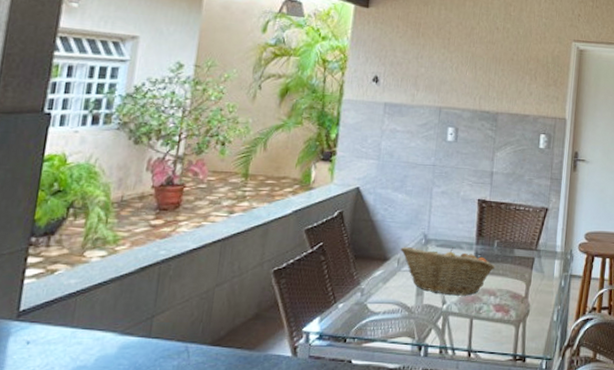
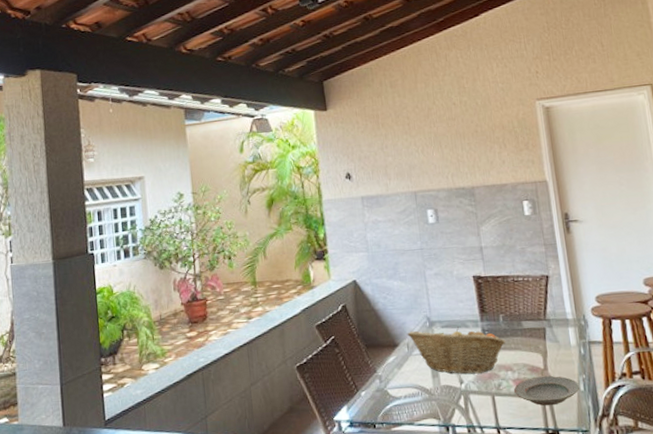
plate: none [493,303,554,333] -> present [514,375,580,406]

